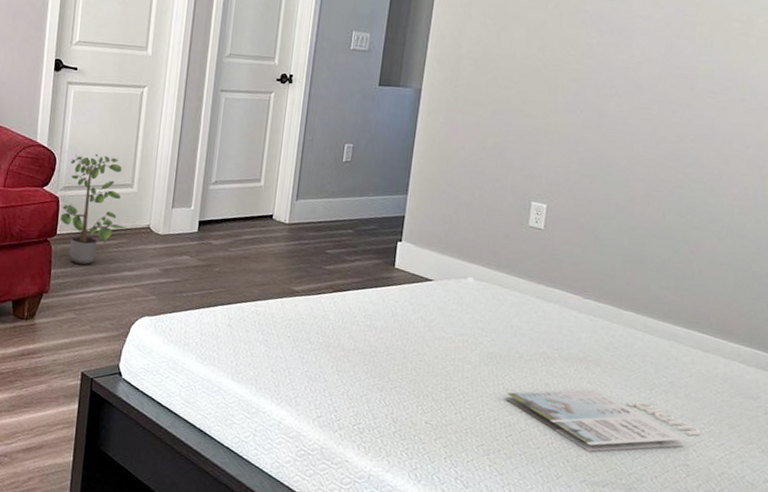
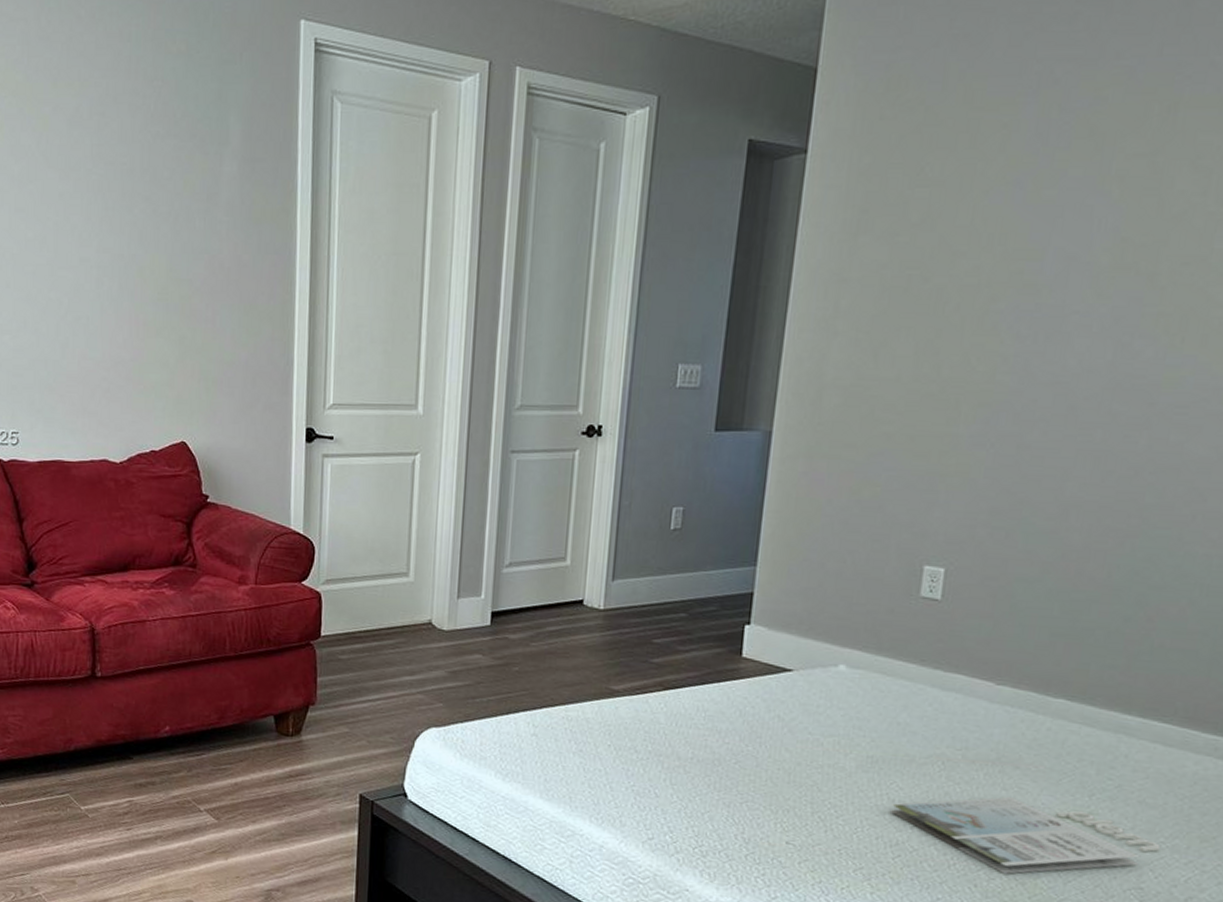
potted plant: present [61,154,127,265] -> none [324,539,404,671]

